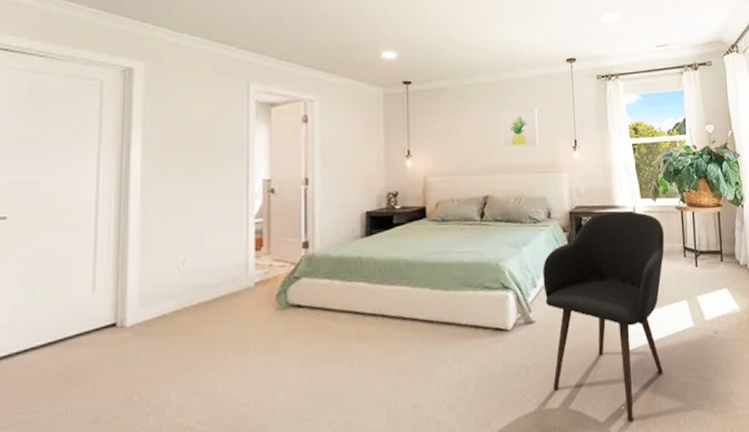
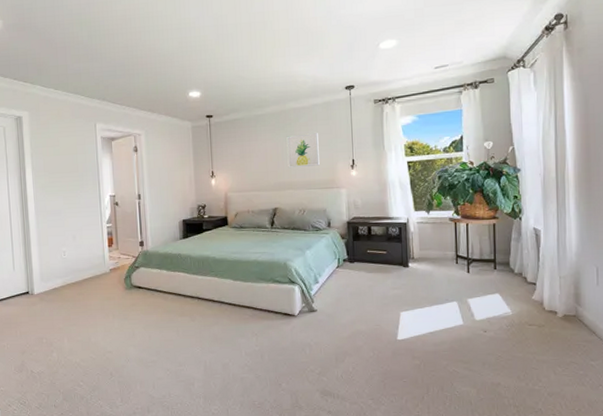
armchair: present [543,211,665,422] -> none [323,222,437,397]

